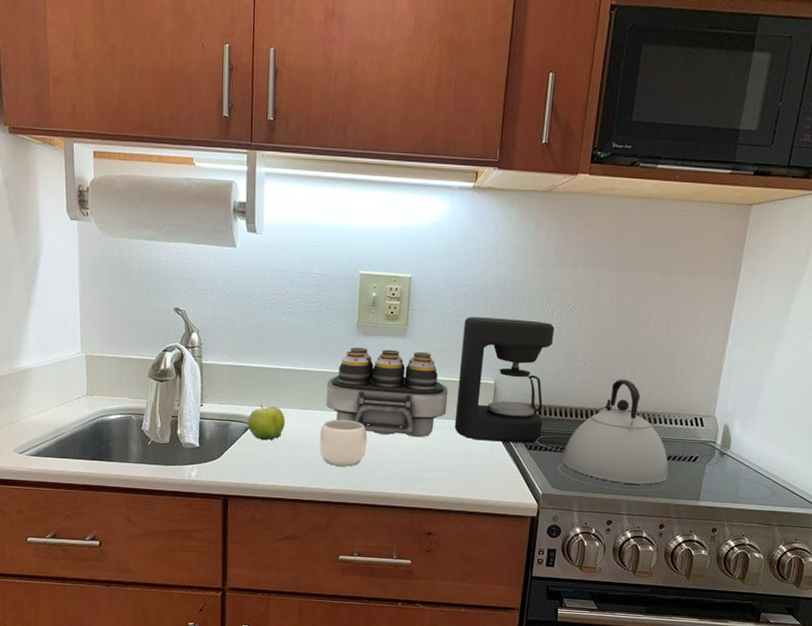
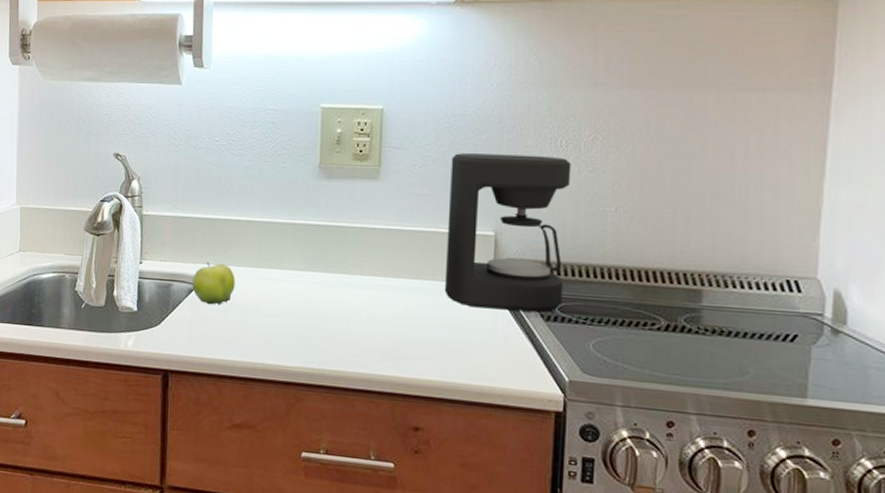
mug: present [319,419,367,467] -> none [275,280,334,339]
spice rack: present [325,347,448,438] -> none [283,193,435,304]
kettle: present [562,379,668,485] -> none [594,228,754,373]

